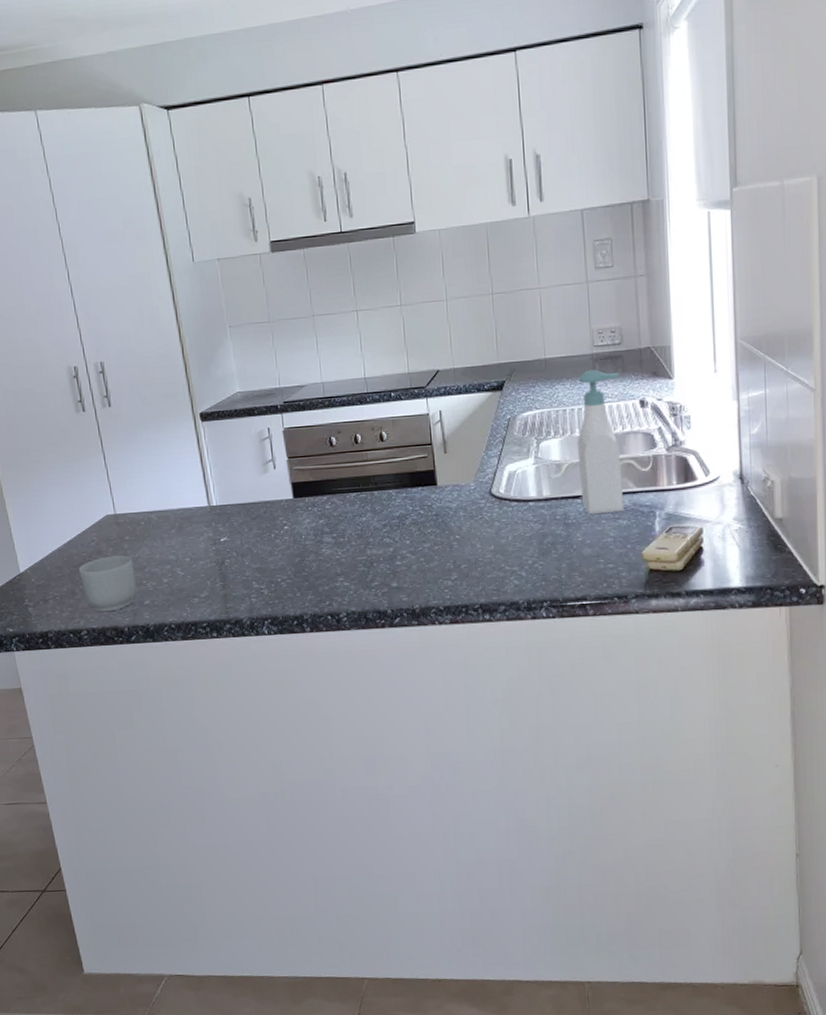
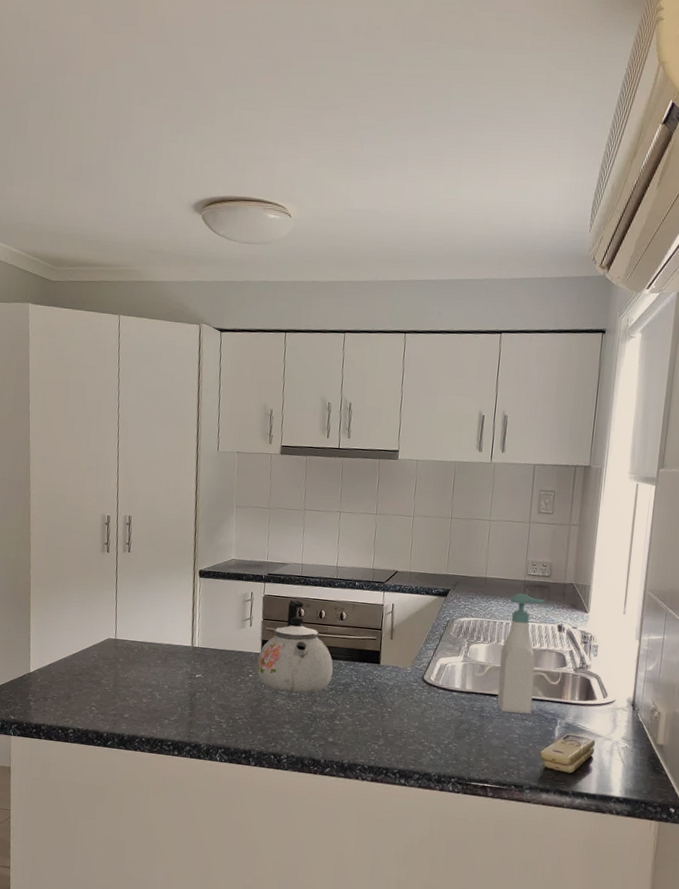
mug: present [78,555,137,613] -> none [76,672,122,718]
kettle: none [290,427,384,540] -> present [257,600,334,694]

